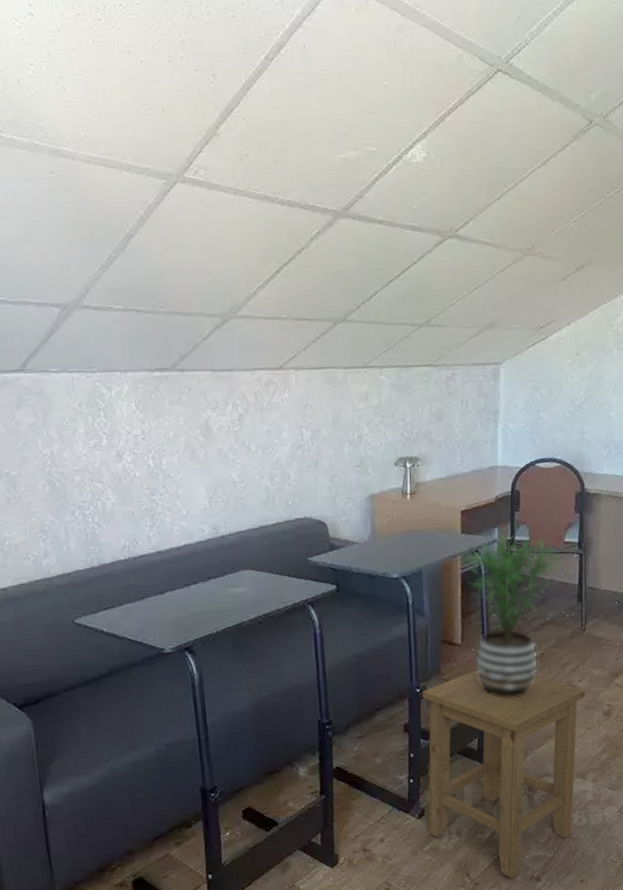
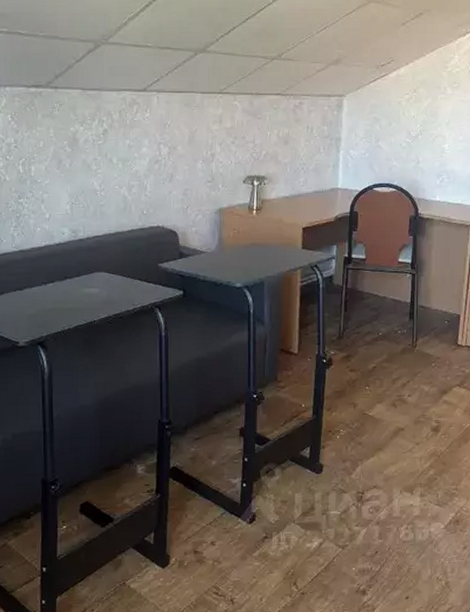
stool: present [422,670,585,878] -> none [258,379,414,590]
potted plant: present [458,535,575,698] -> none [299,252,407,409]

